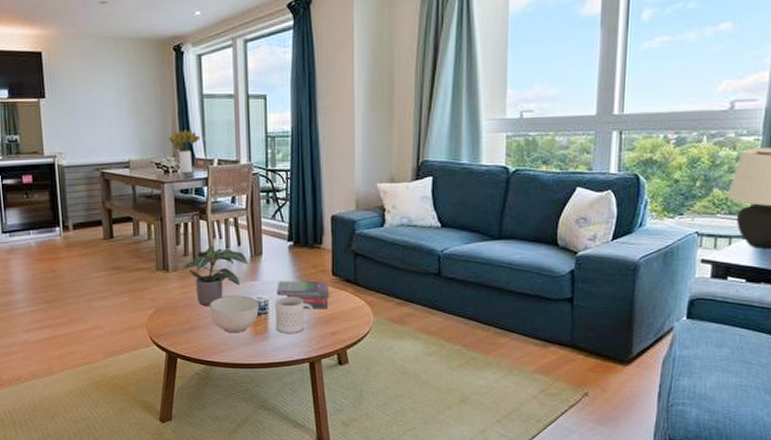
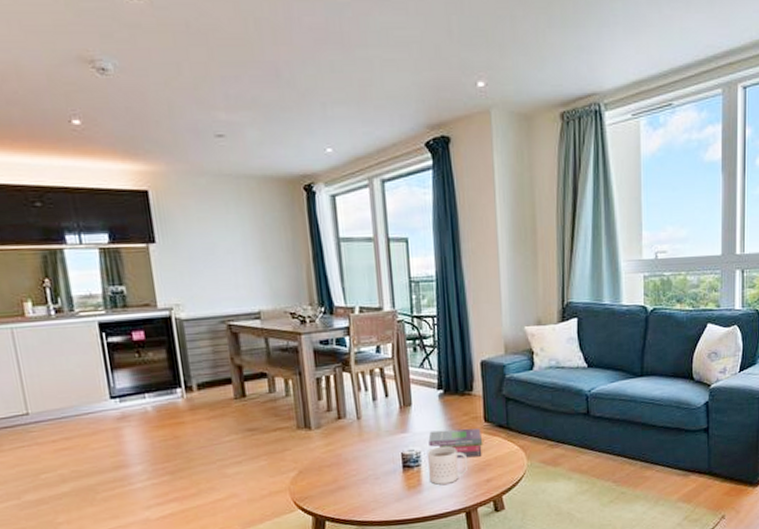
flower bouquet: present [167,129,200,174] -> none [302,275,339,324]
potted plant: present [181,246,249,307] -> none [325,399,398,464]
bowl: present [209,295,259,334] -> none [358,449,411,490]

